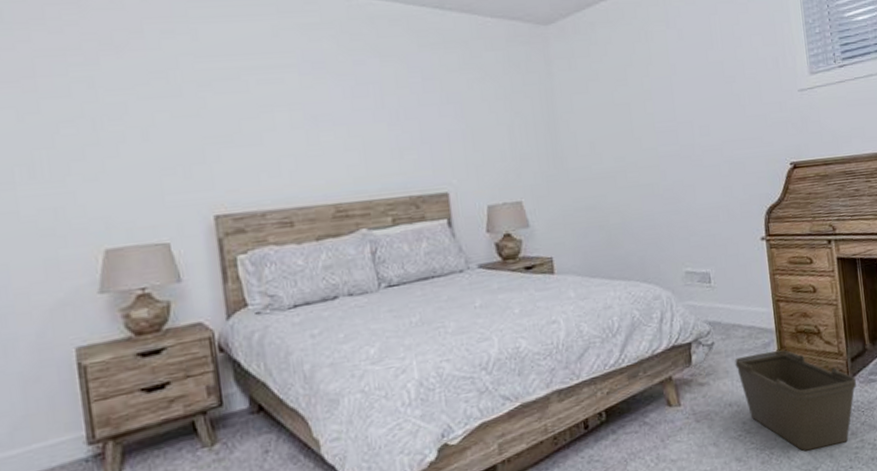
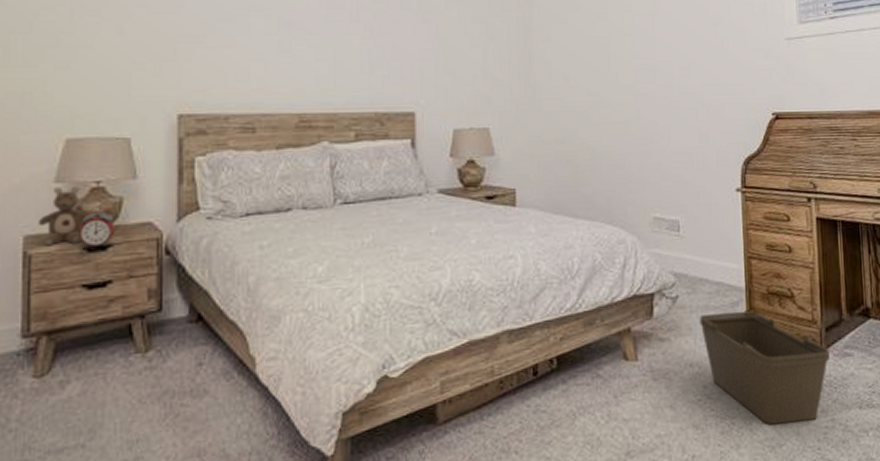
stuffed bear: none [87,294,141,356] -> present [37,185,91,247]
alarm clock: none [130,311,167,352] -> present [79,206,115,246]

